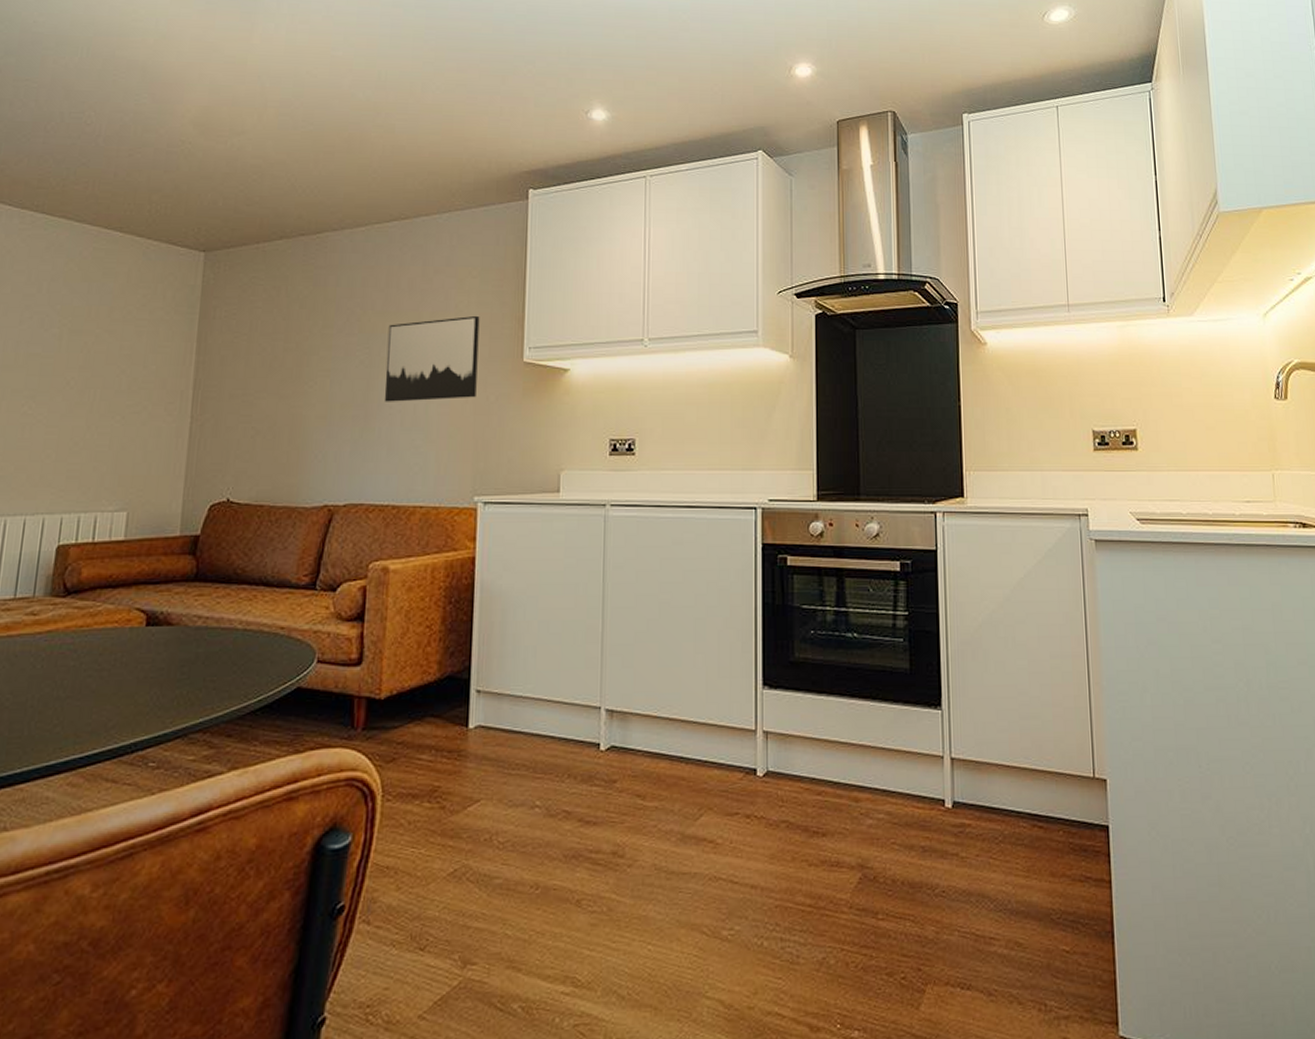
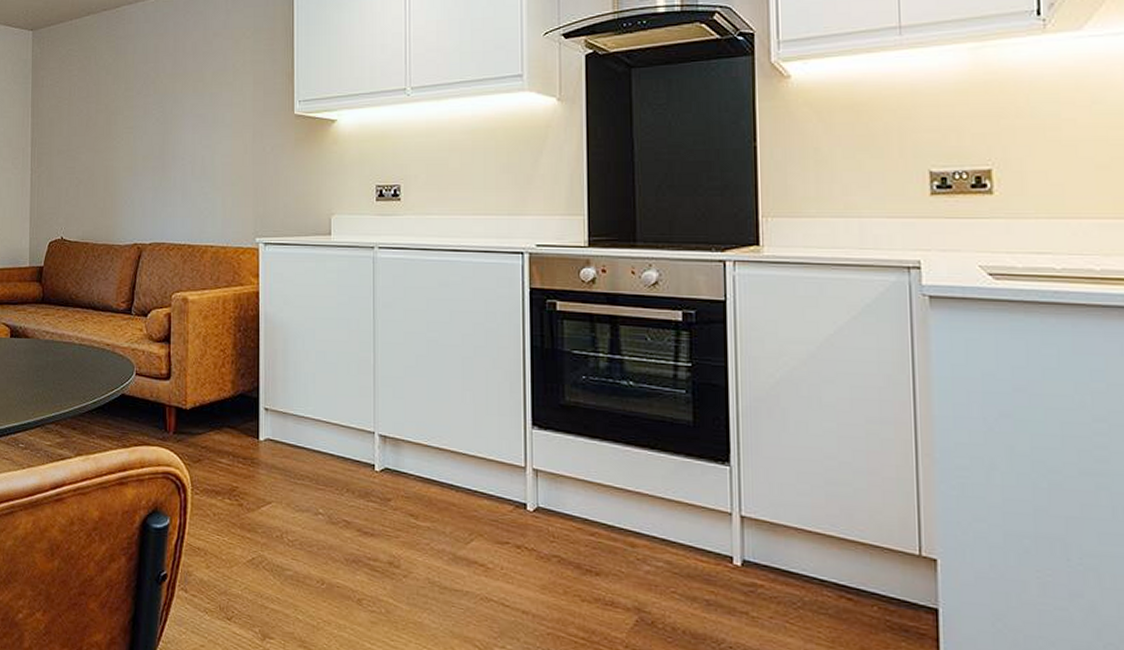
wall art: present [384,315,480,402] -> none [177,73,254,154]

